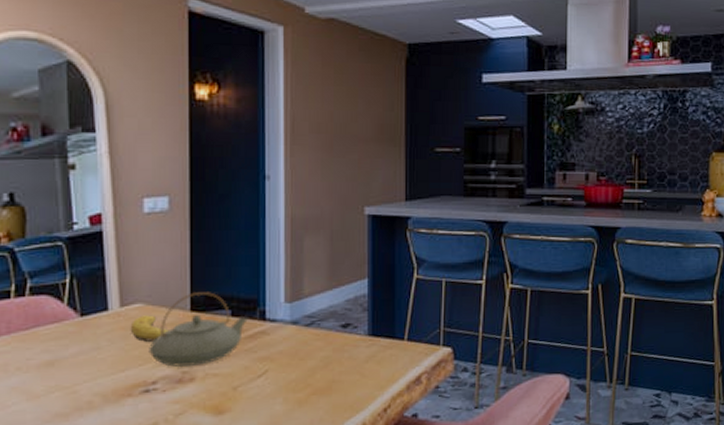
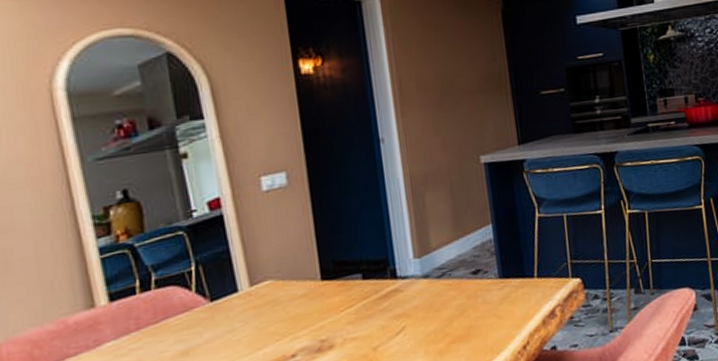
banana: present [130,315,169,342] -> none [262,290,302,317]
teapot: present [149,292,249,368] -> none [283,259,381,338]

